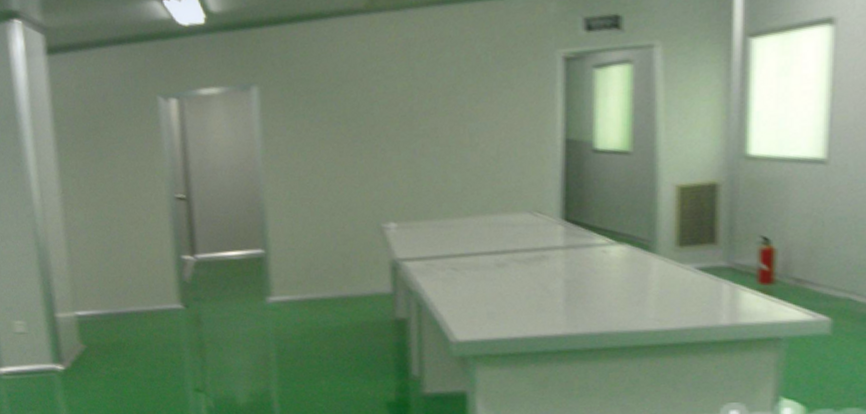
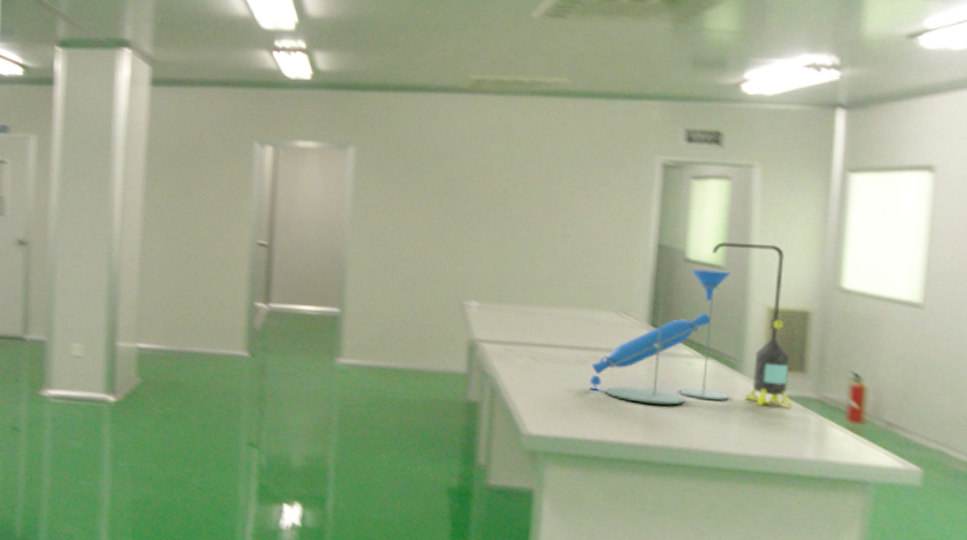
laboratory equipment: none [510,123,706,296] -> present [590,242,794,408]

